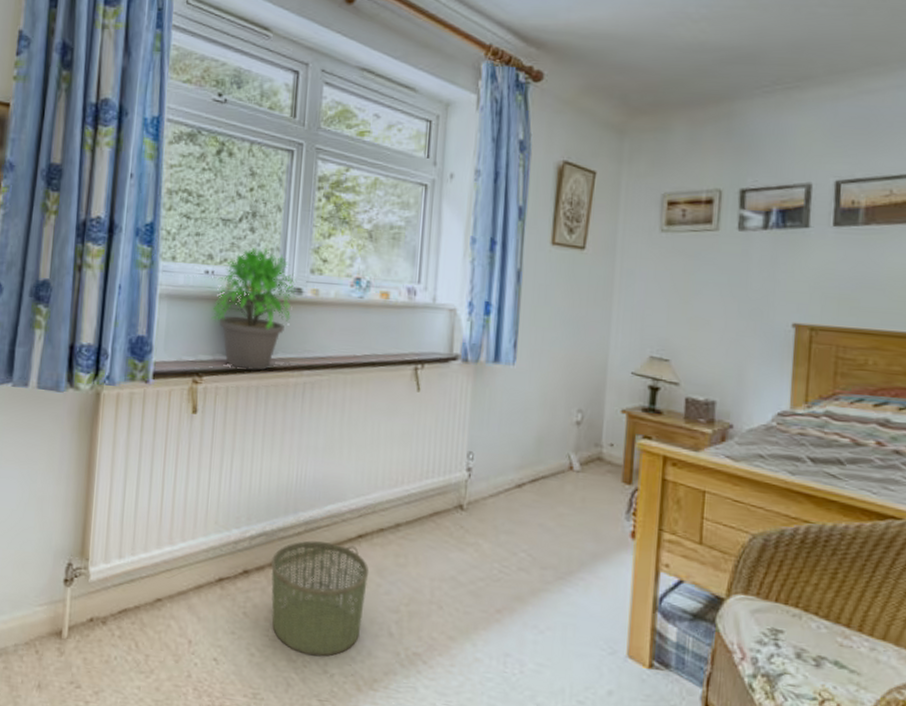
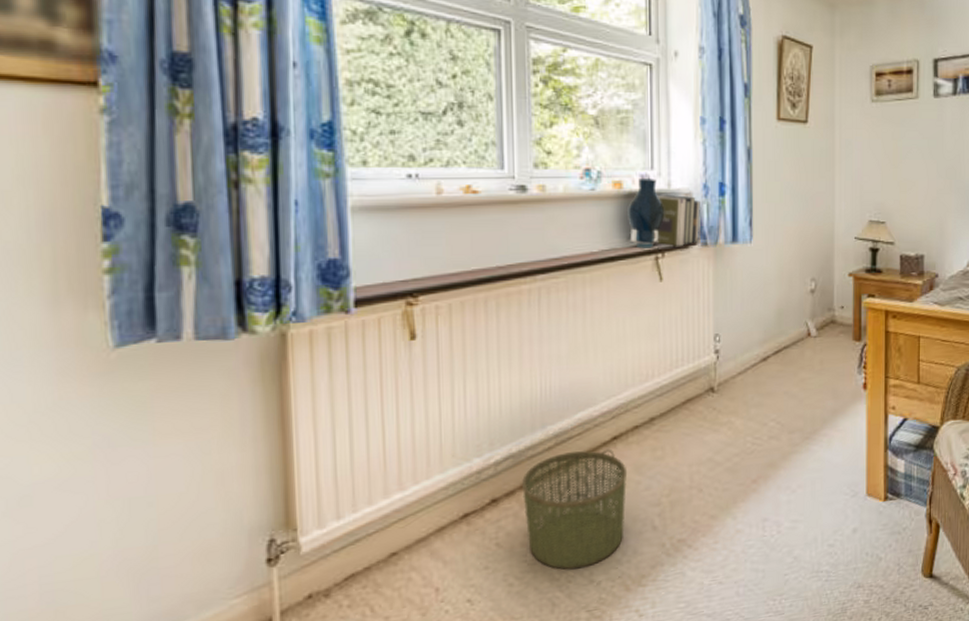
potted plant: present [211,247,297,371] -> none [421,143,520,282]
vase: none [391,291,428,359] -> present [628,179,665,249]
books: none [417,308,465,361] -> present [656,194,702,247]

